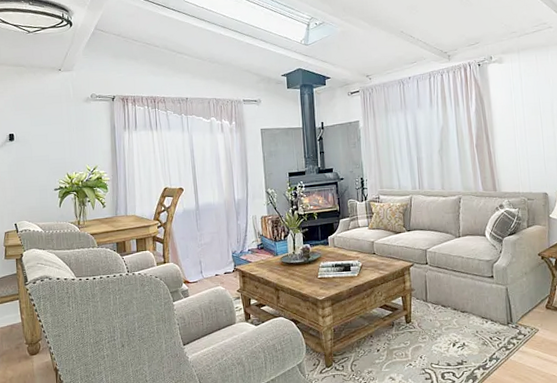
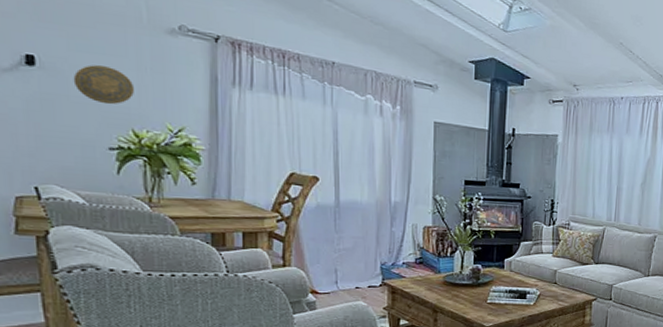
decorative plate: none [34,132,68,159] -> present [73,65,135,105]

